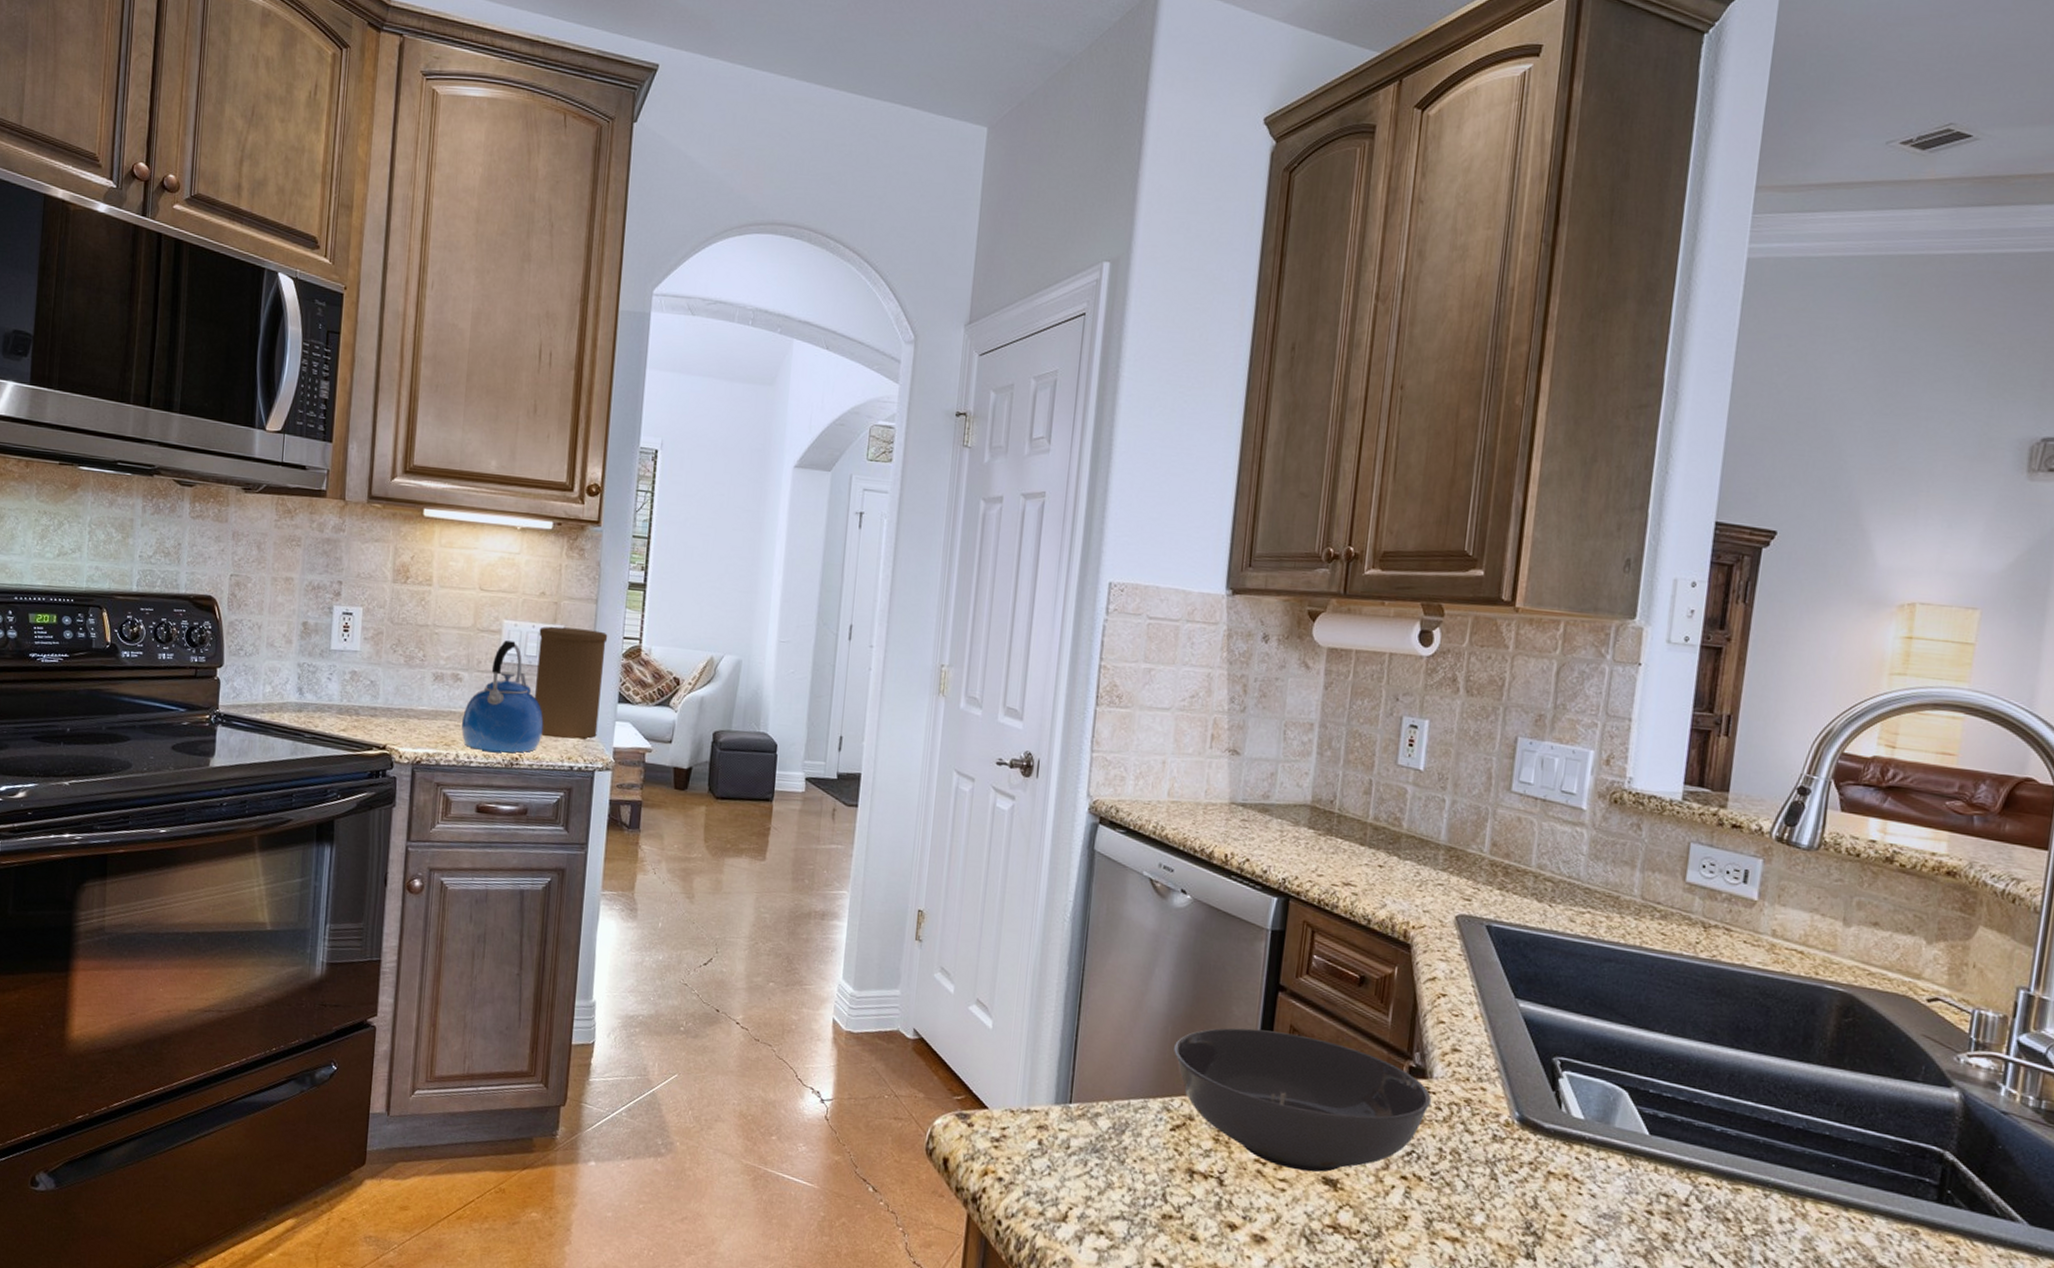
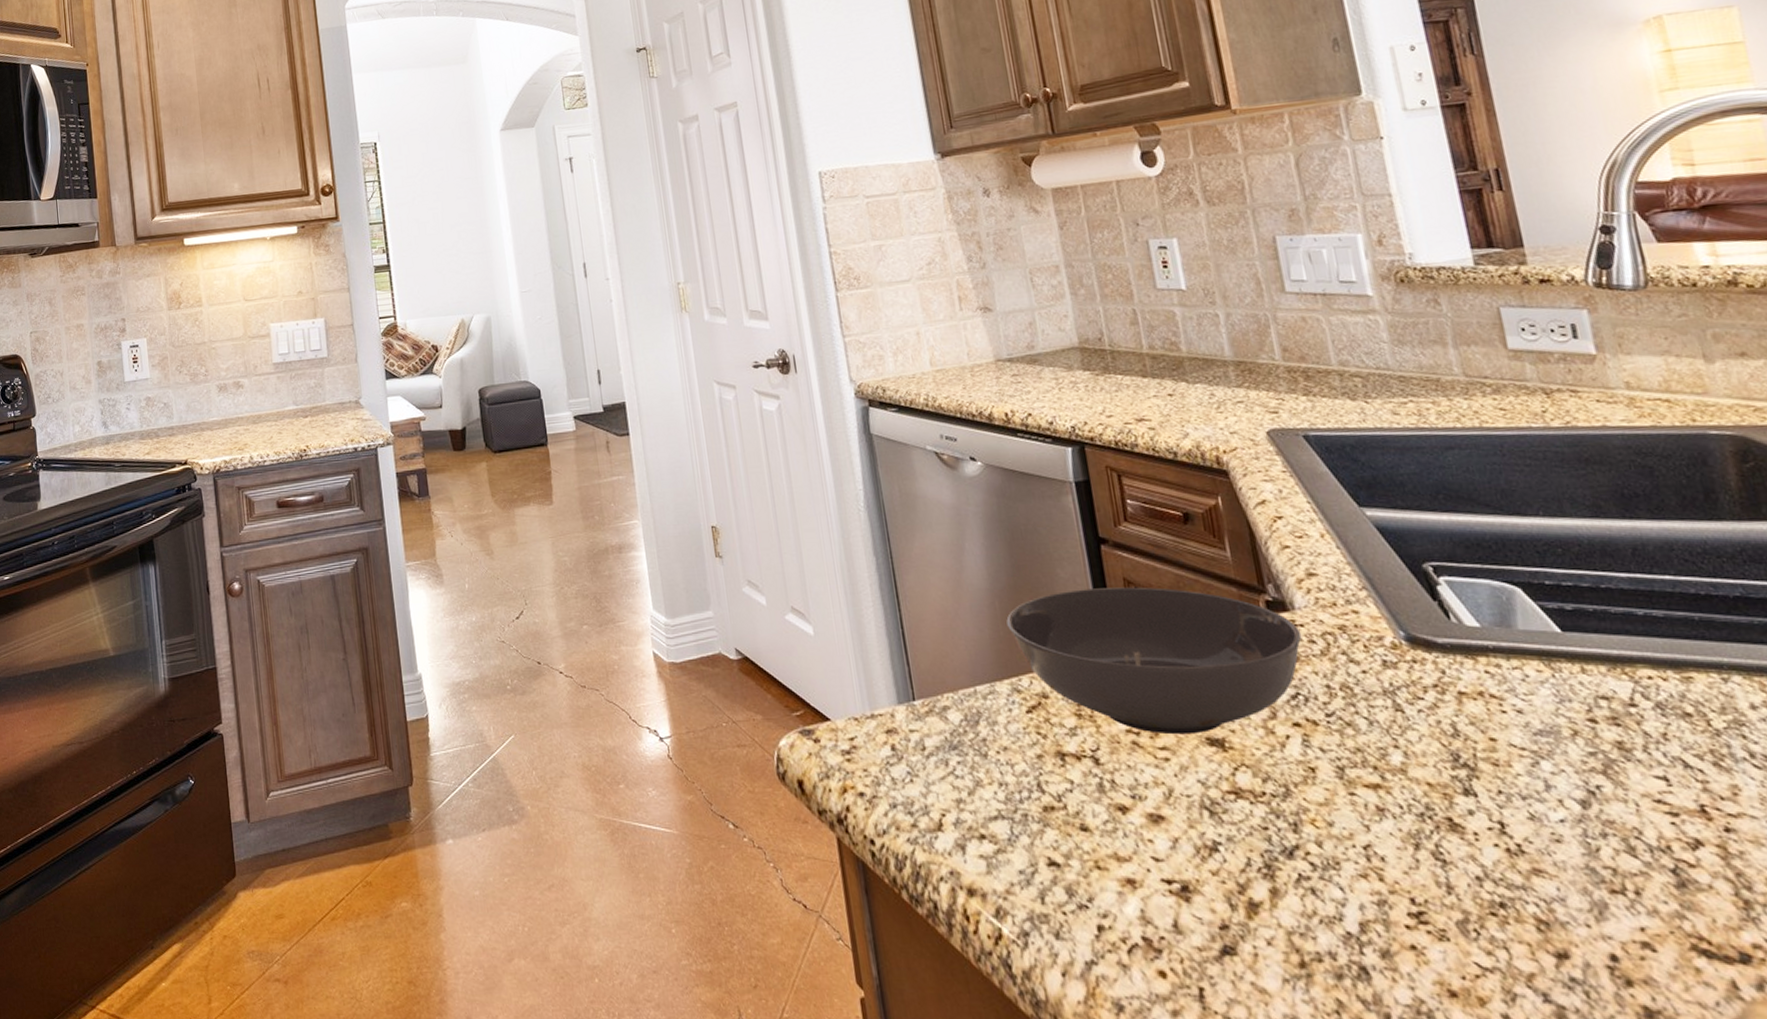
kettle: present [461,640,544,753] -> none [249,341,324,449]
canister: present [534,626,608,739] -> none [303,316,373,424]

